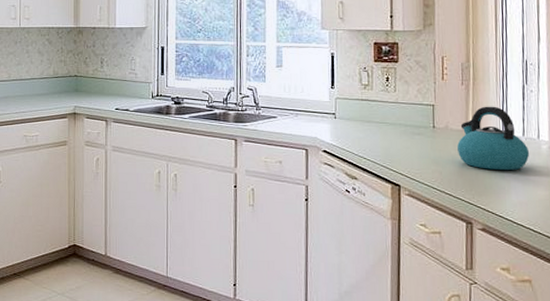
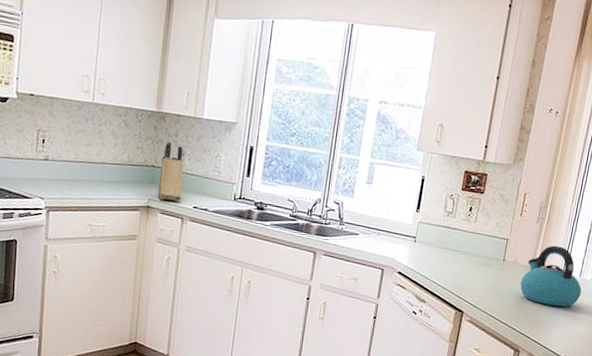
knife block: none [82,52,104,105] -> present [157,141,184,202]

